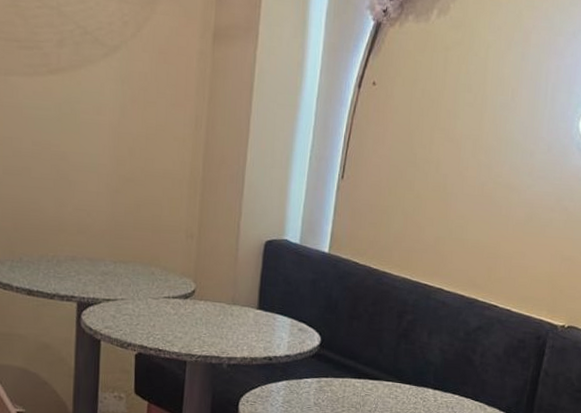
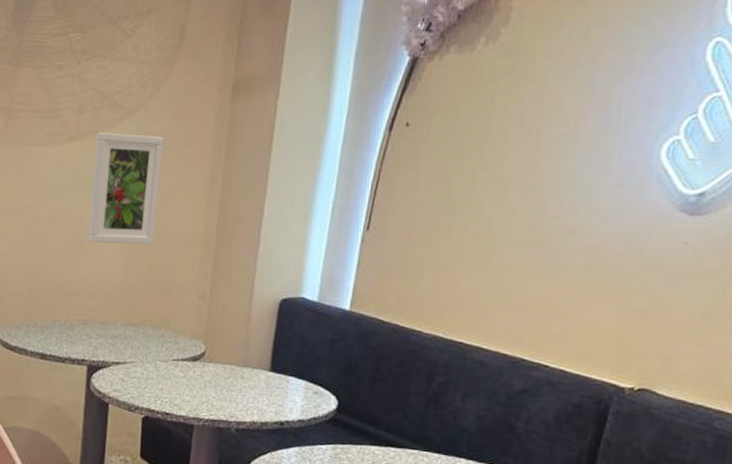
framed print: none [74,67,148,183] -> present [88,132,164,245]

